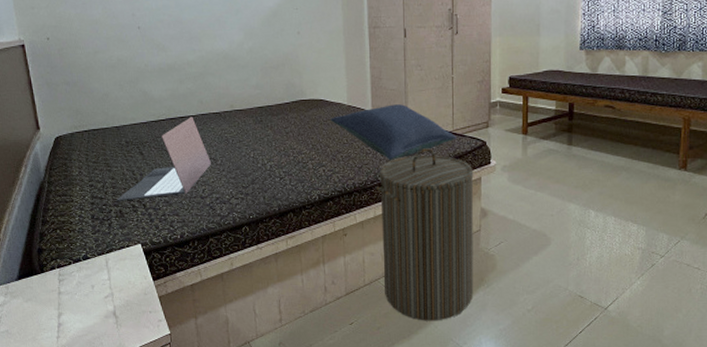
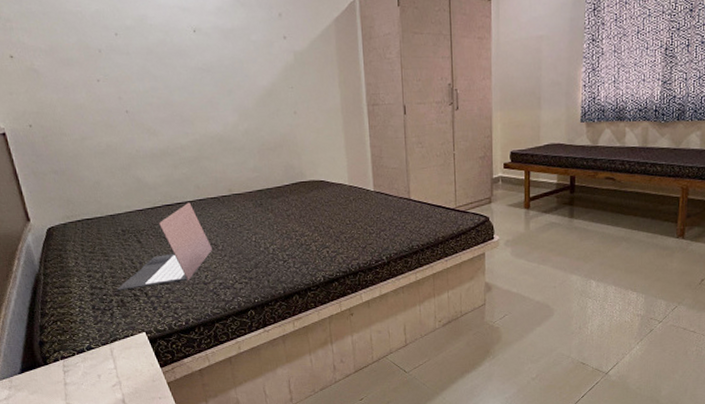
pillow: present [329,104,457,160] -> none [331,183,460,239]
laundry hamper: present [375,148,474,321] -> none [380,226,480,394]

